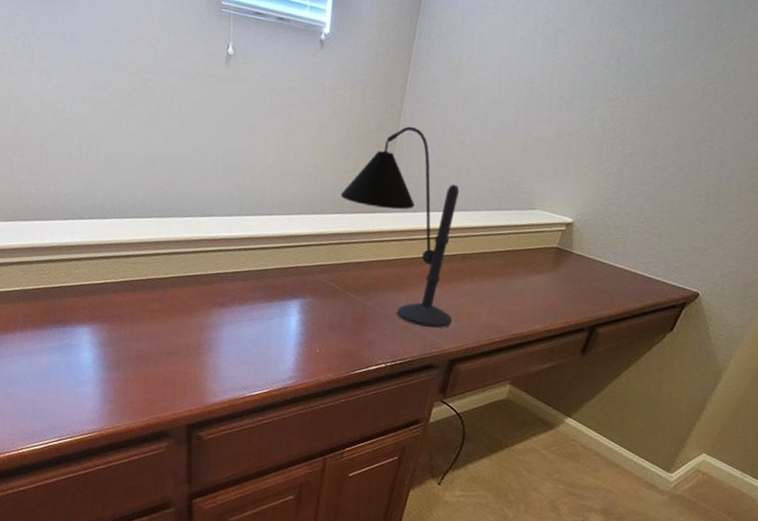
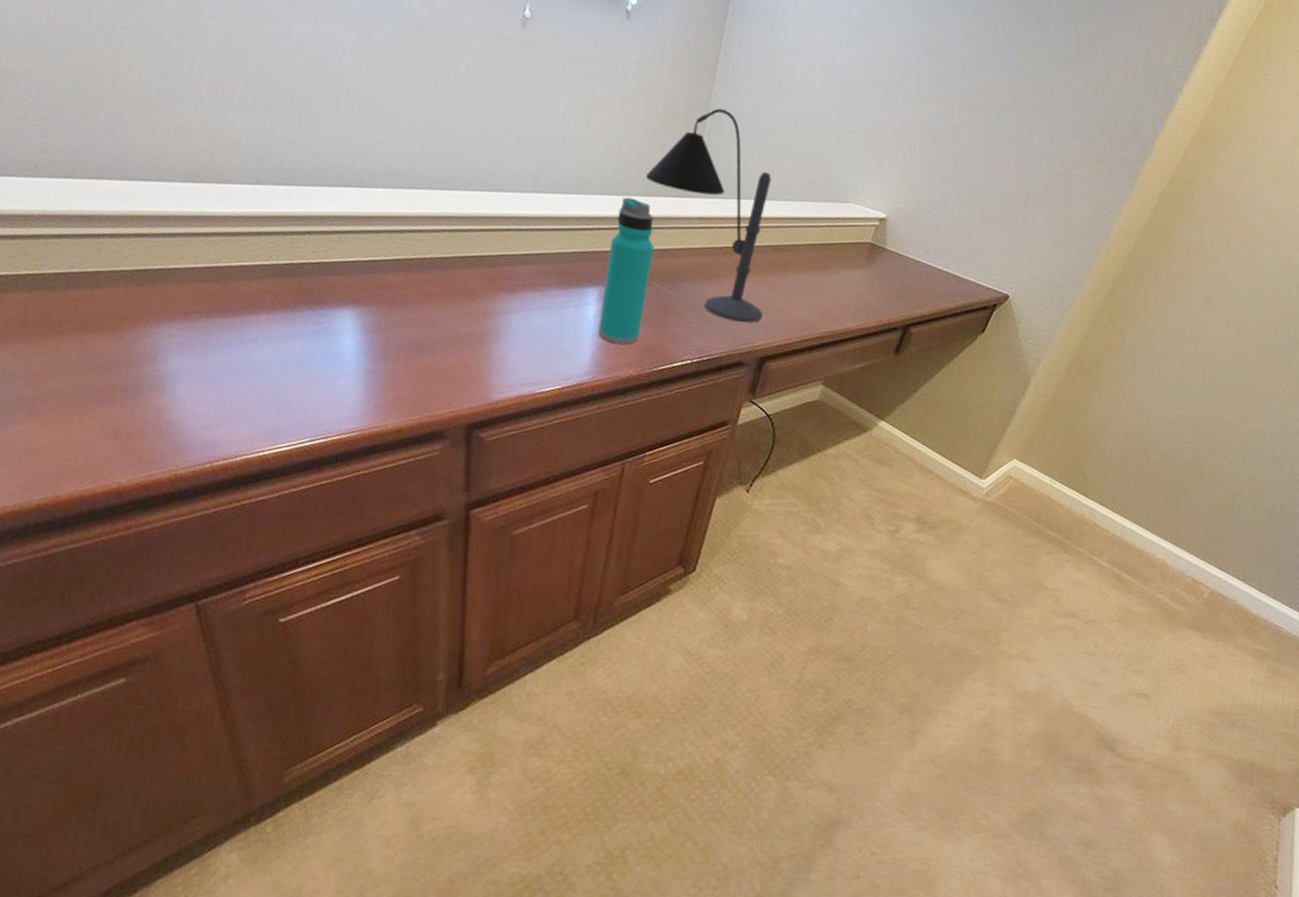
water bottle: none [300,215,350,351] -> present [598,197,654,345]

